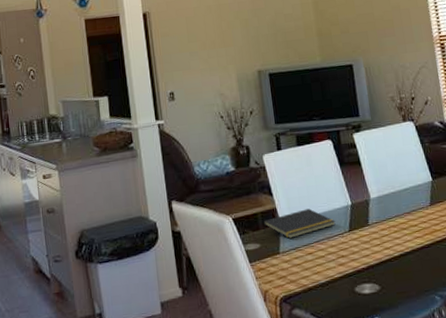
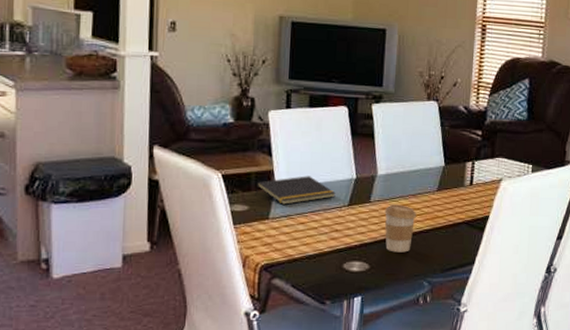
coffee cup: none [384,223,416,271] -> present [385,204,416,253]

